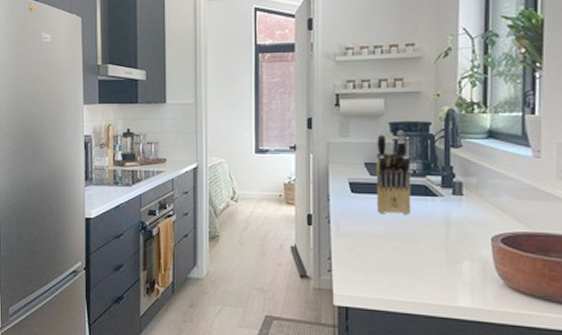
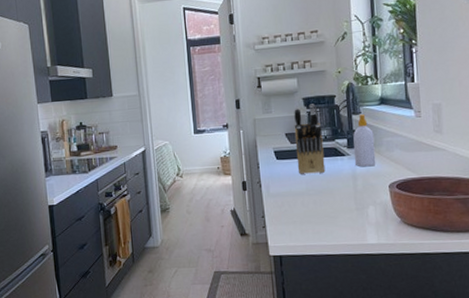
soap bottle: none [448,148,477,213] -> present [353,114,376,167]

